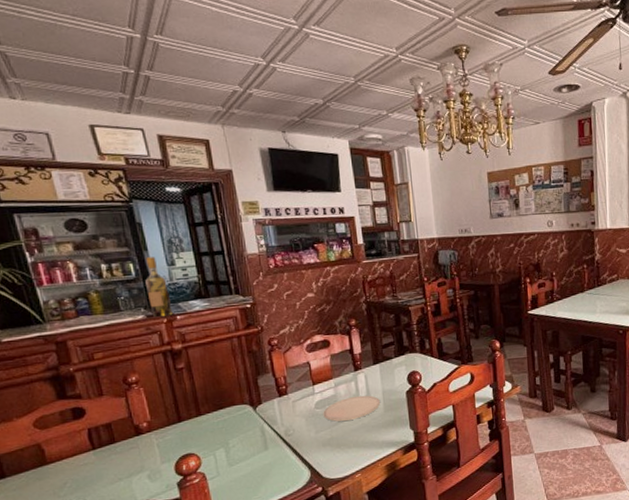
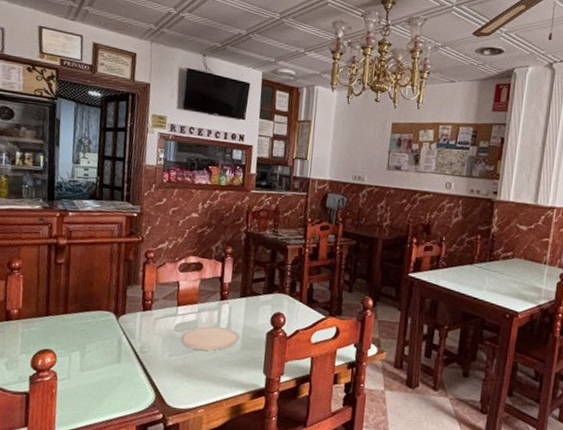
bottle: present [145,257,173,317] -> none [48,152,68,211]

